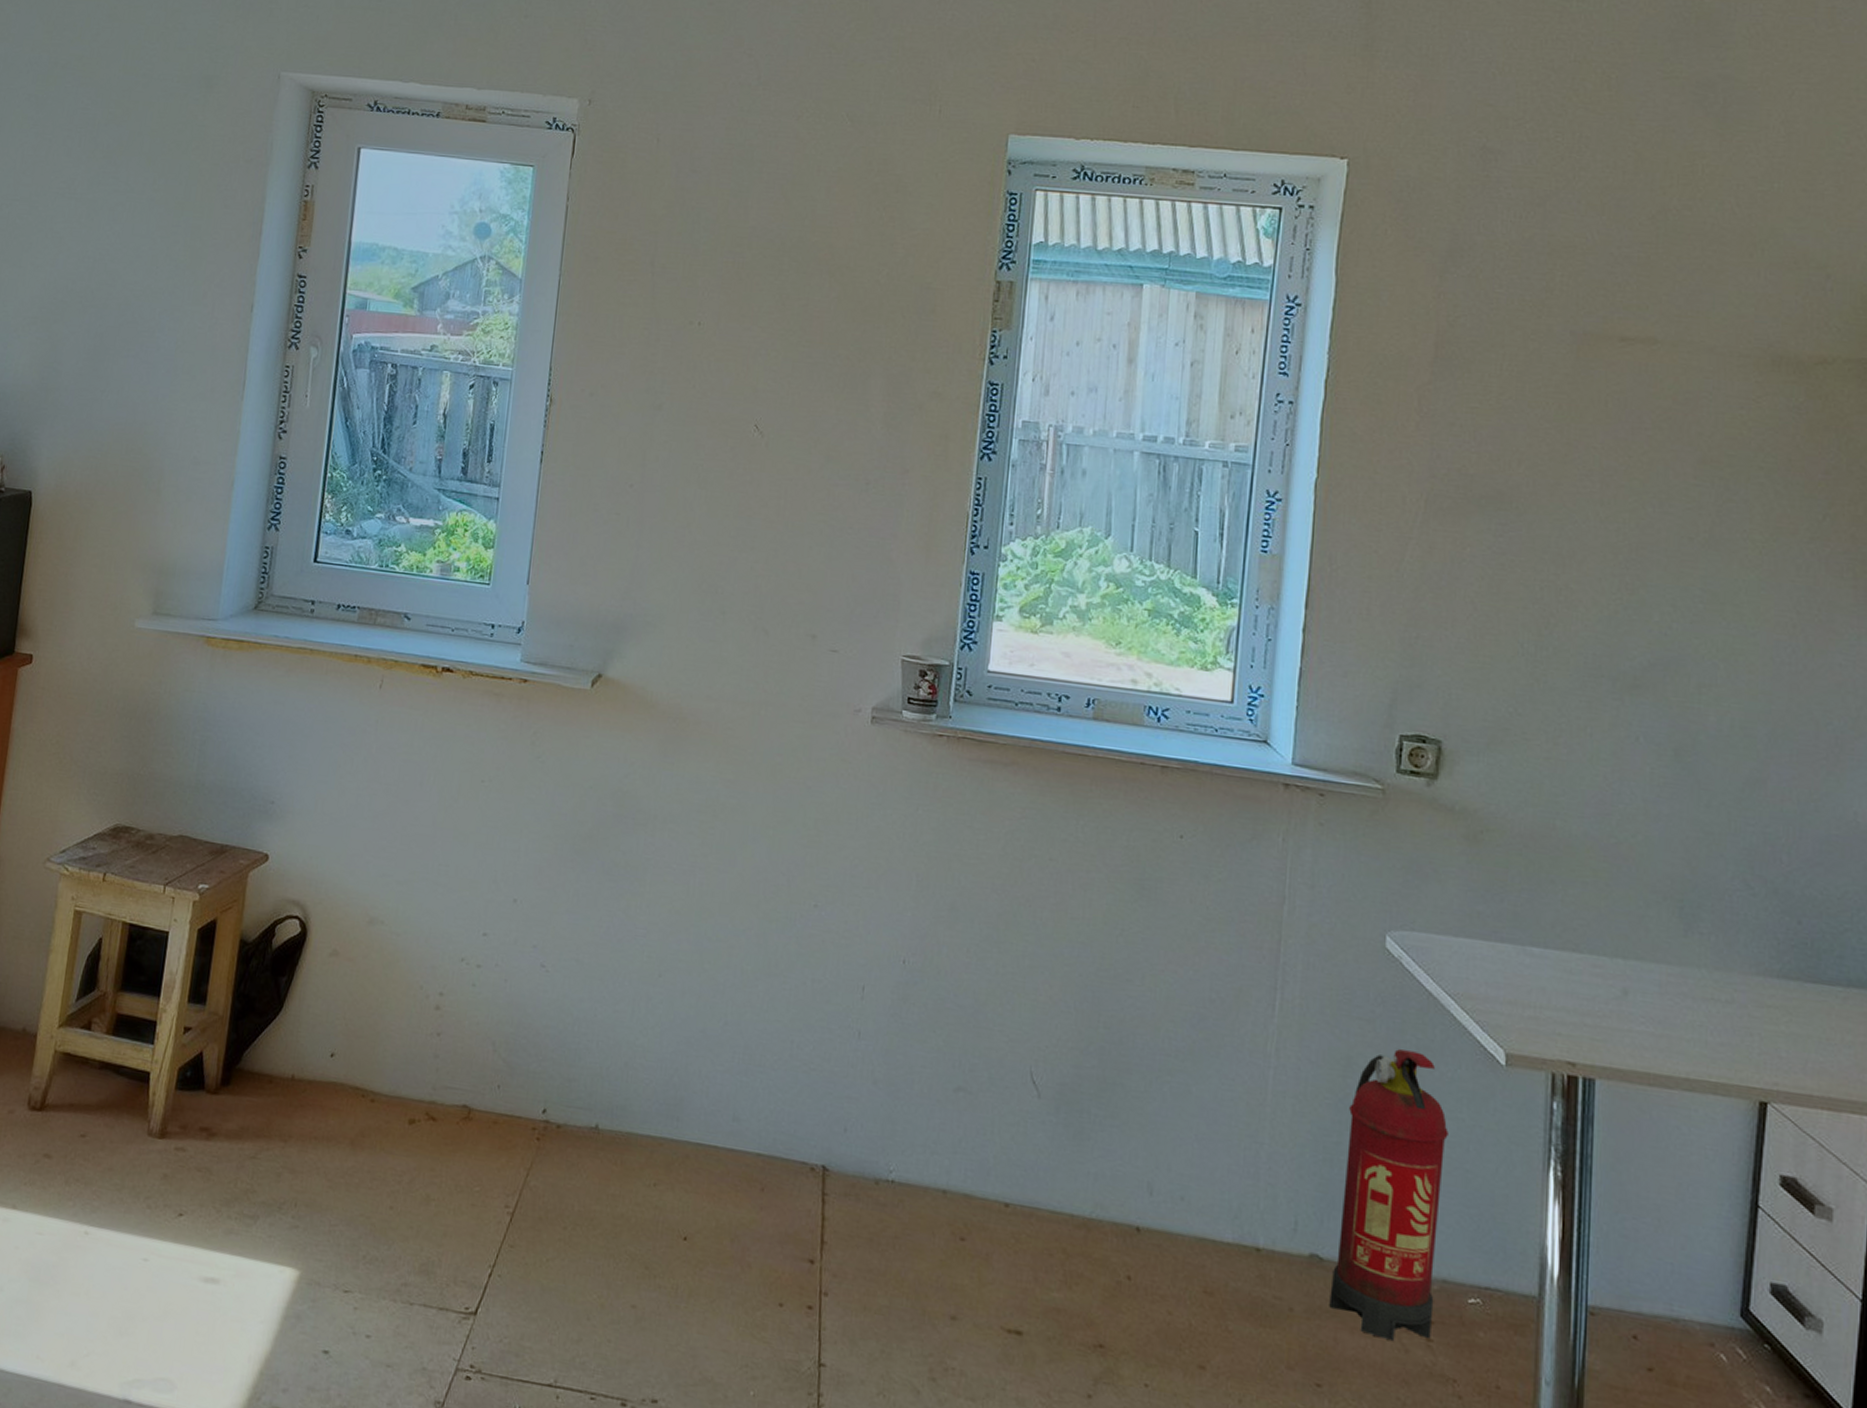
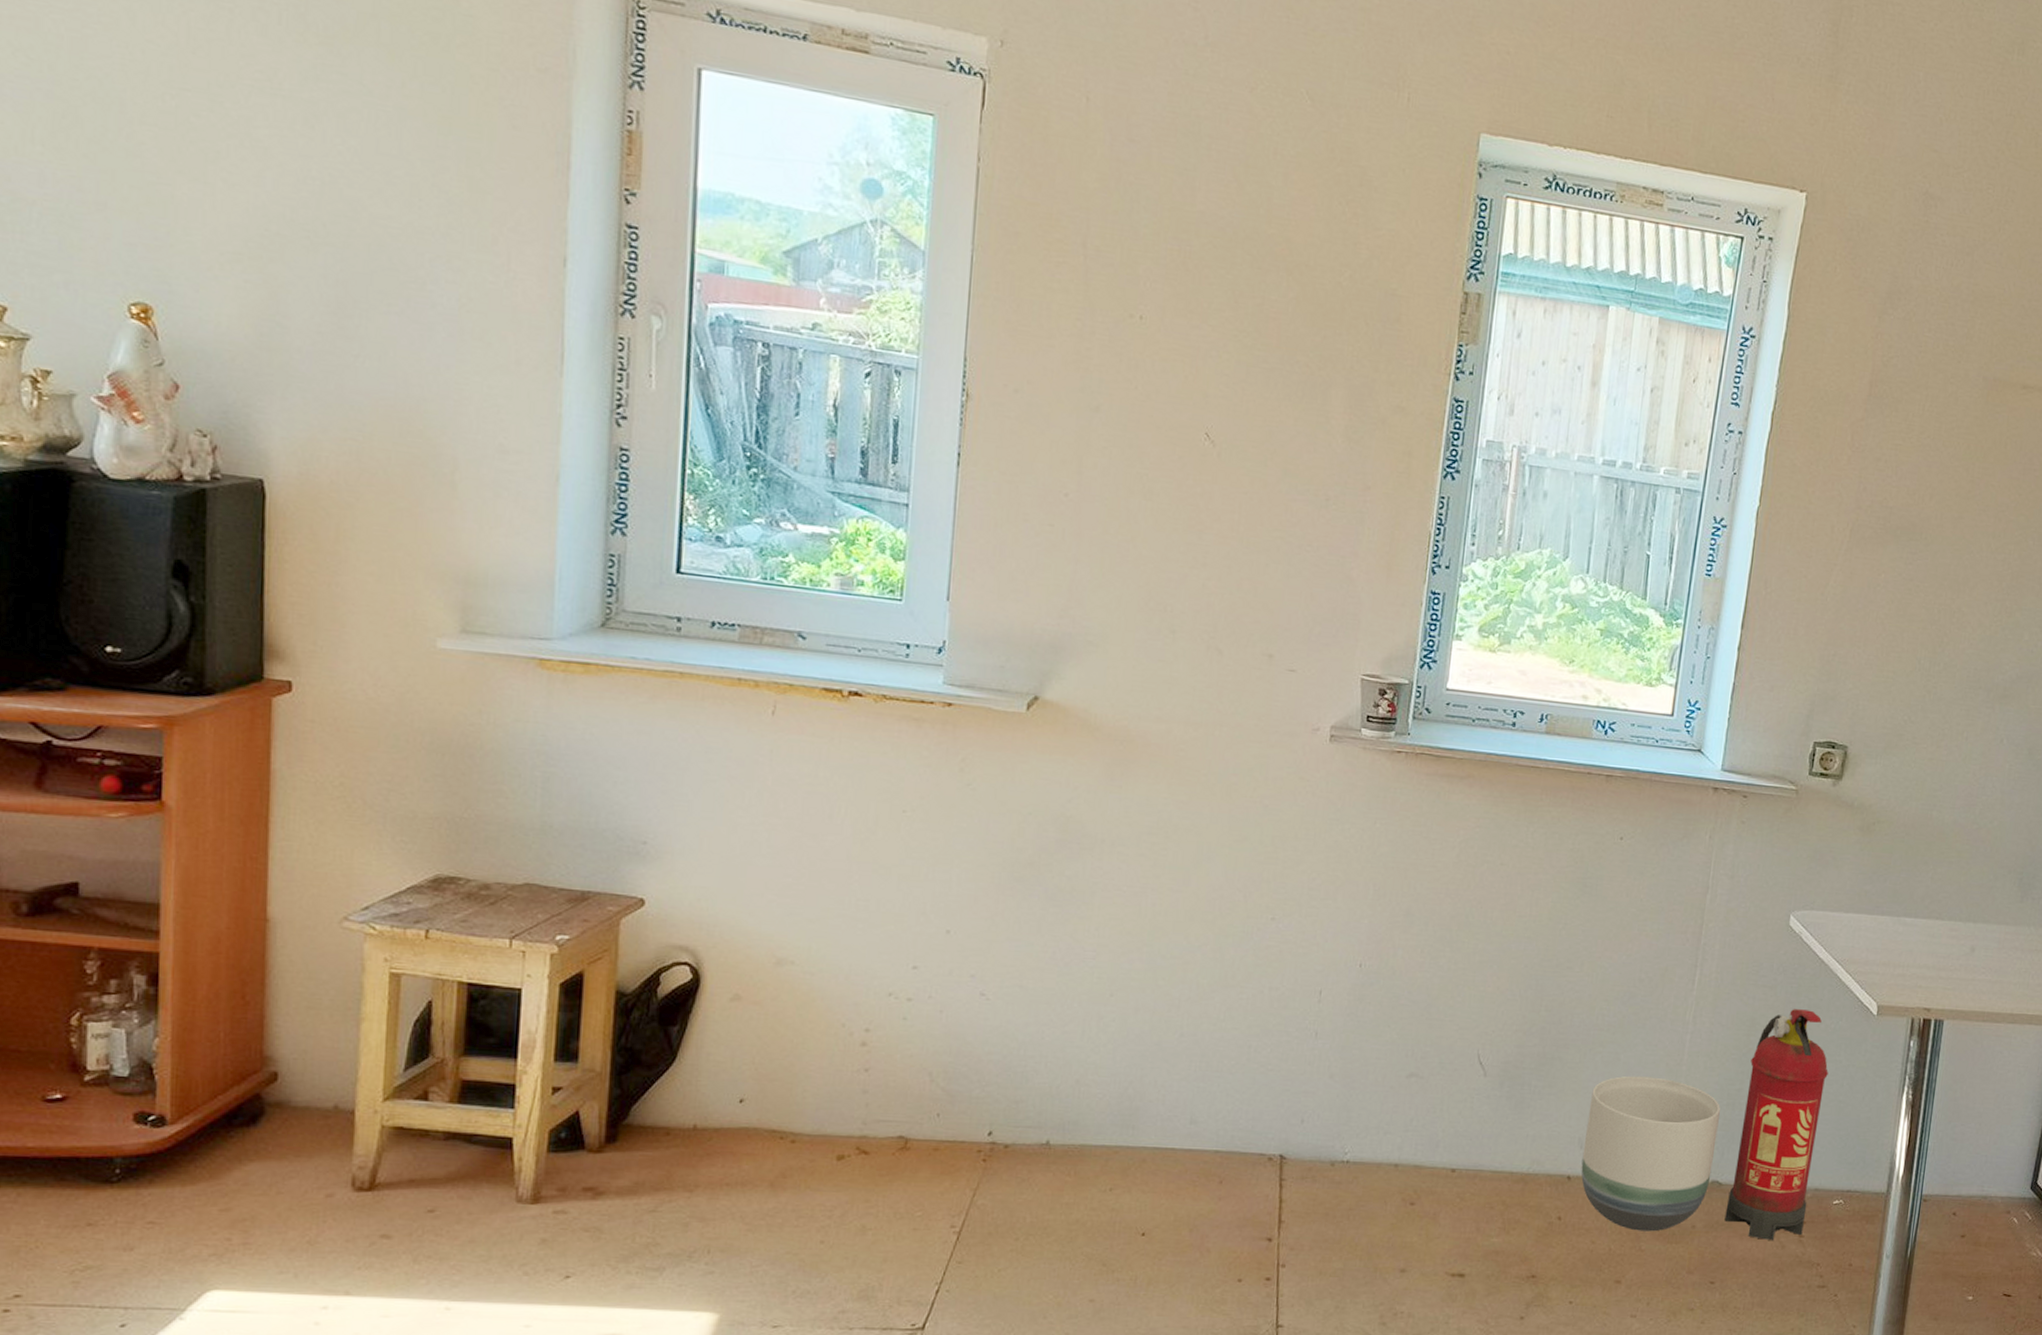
planter: none [1151,1113,1315,1310] -> present [1581,1076,1720,1232]

